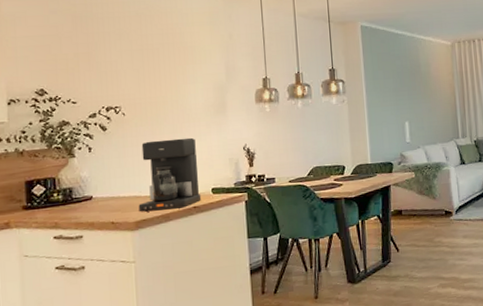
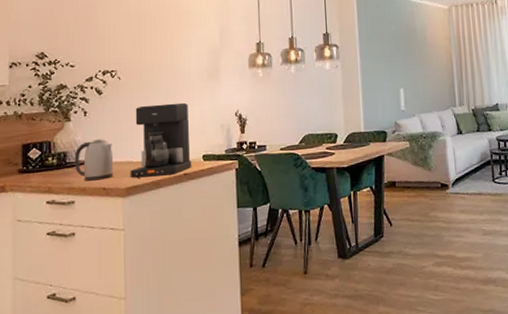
kettle: none [80,174,122,216] -> present [74,139,114,181]

